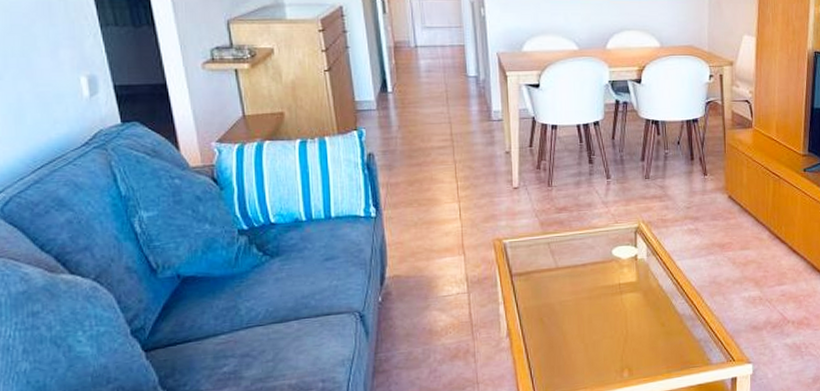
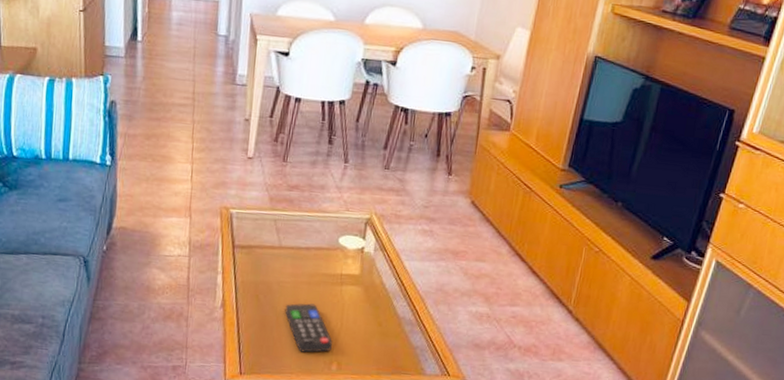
remote control: none [570,317,621,366] -> present [285,303,332,353]

